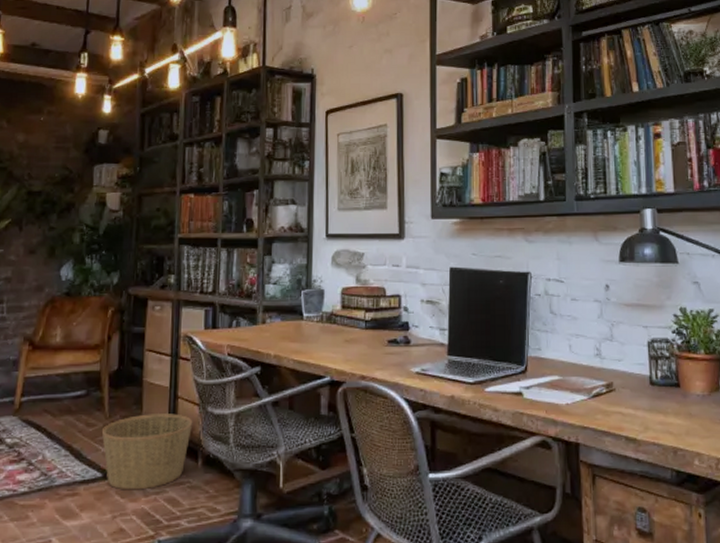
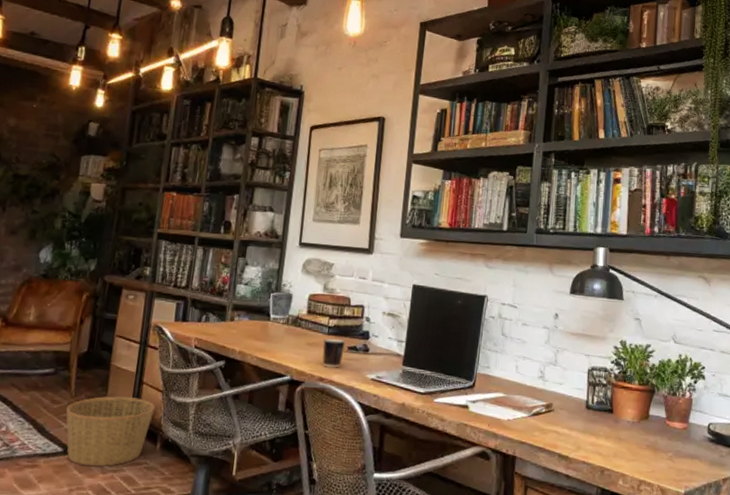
mug: none [361,332,384,364] -> present [322,338,345,368]

